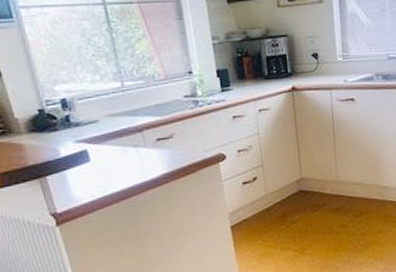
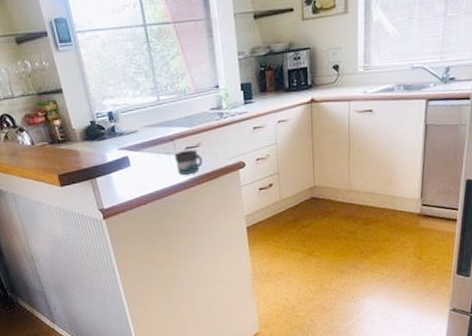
mug: none [143,141,177,170] -> present [174,149,203,175]

